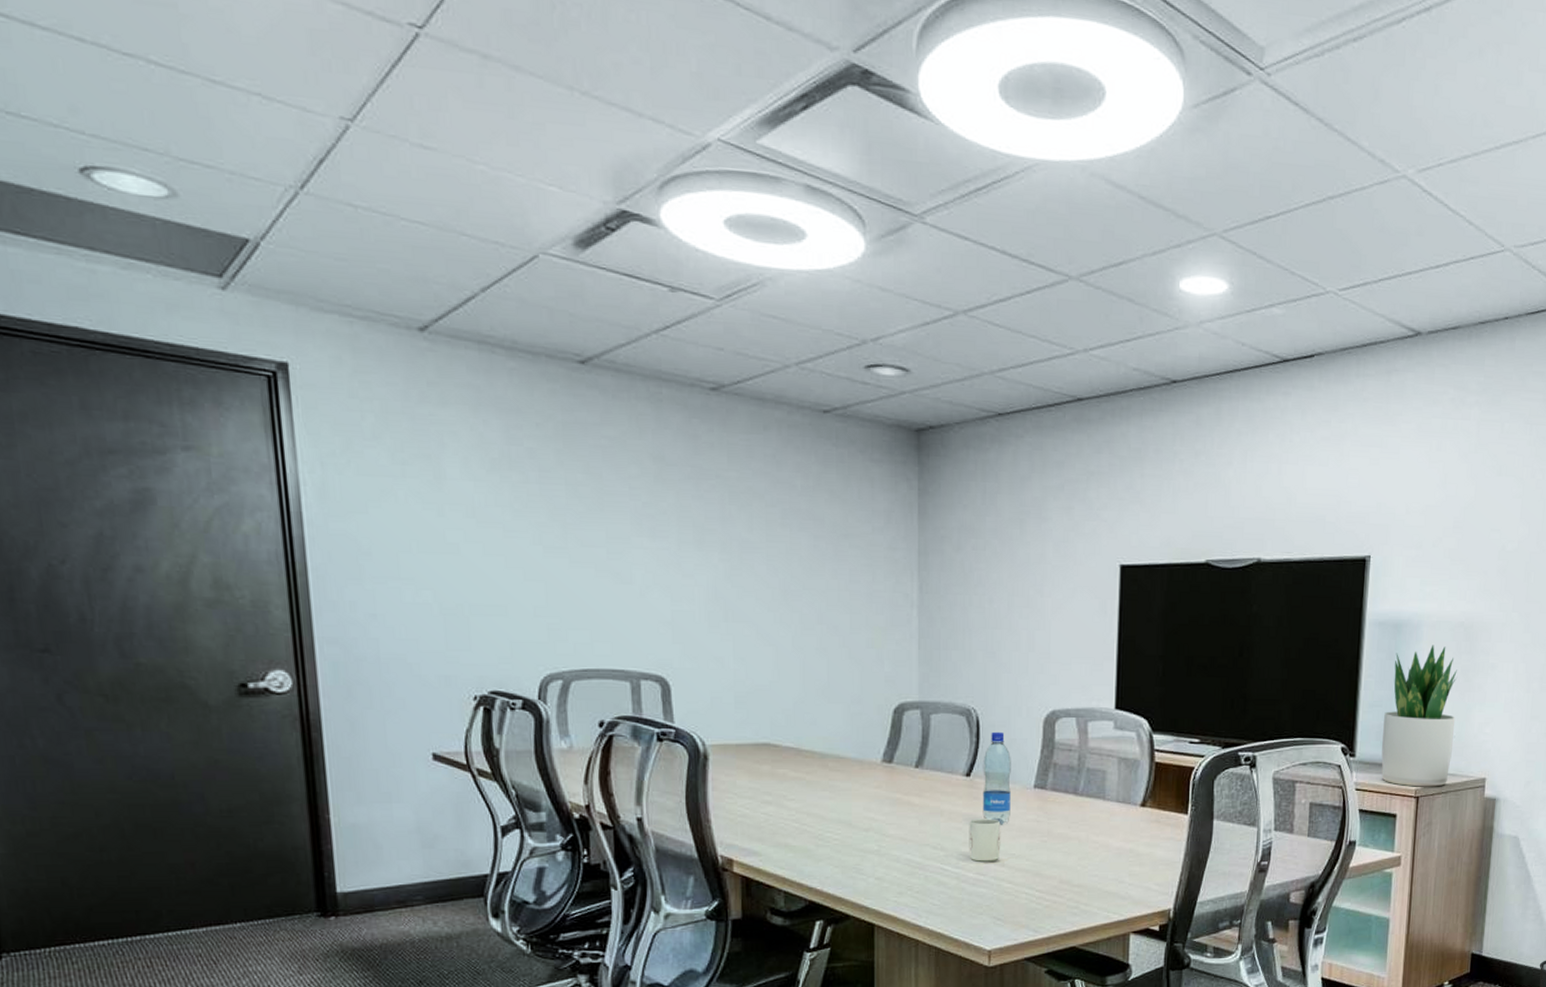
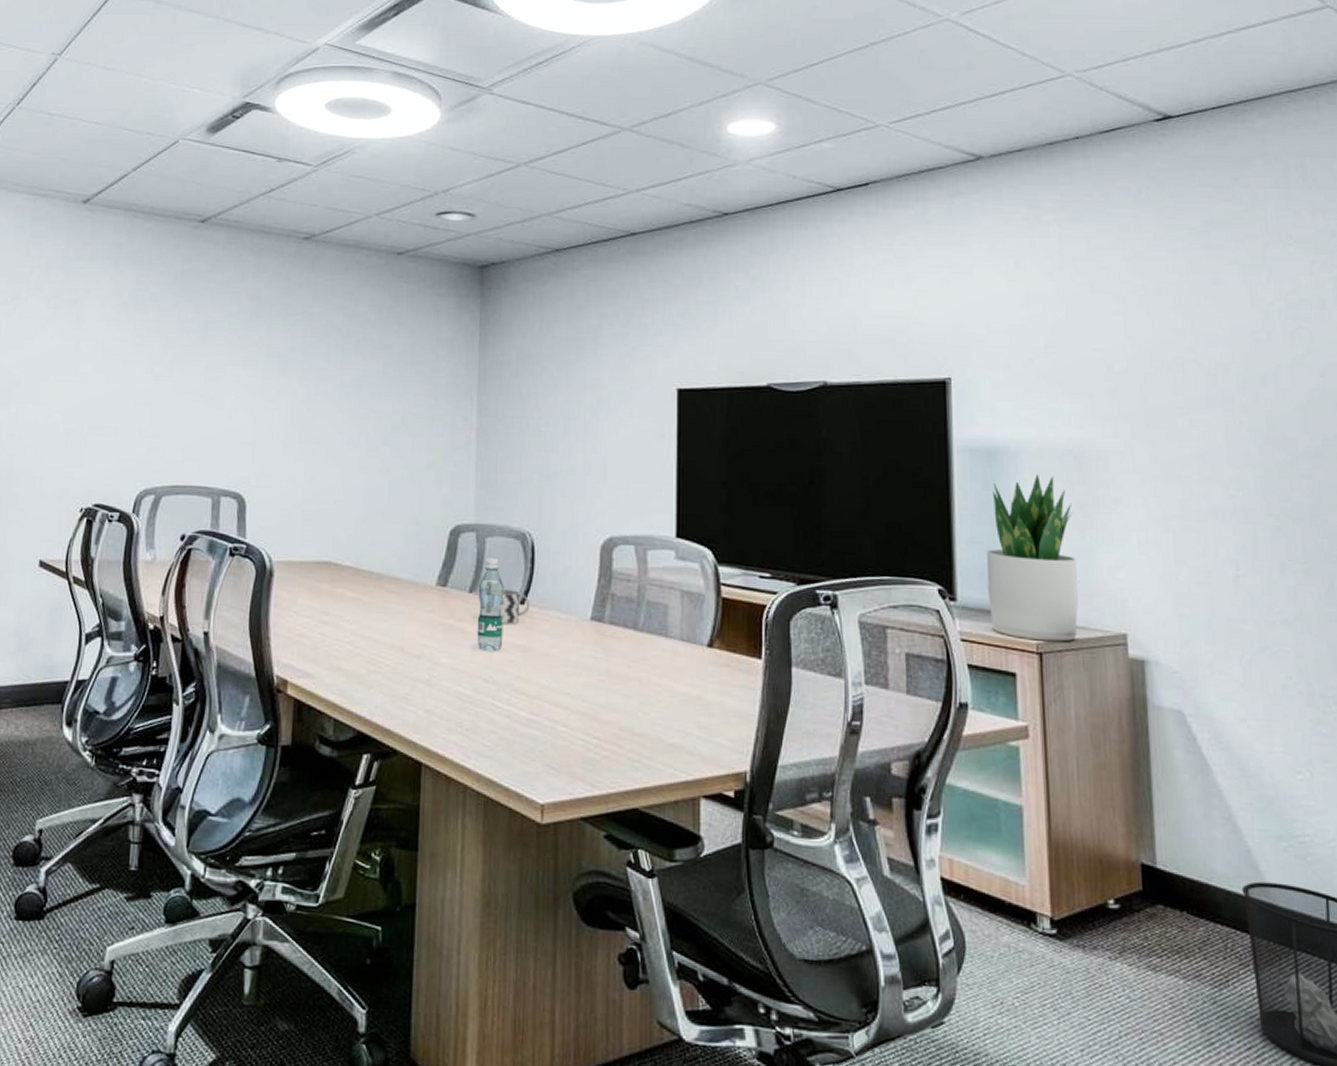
bottle: none [924,734,950,822] -> present [476,557,504,652]
cup: none [947,763,976,796] -> present [501,589,530,625]
mug: present [969,819,1001,863] -> none [522,651,556,702]
bottle: present [982,731,1011,825] -> none [536,557,567,660]

